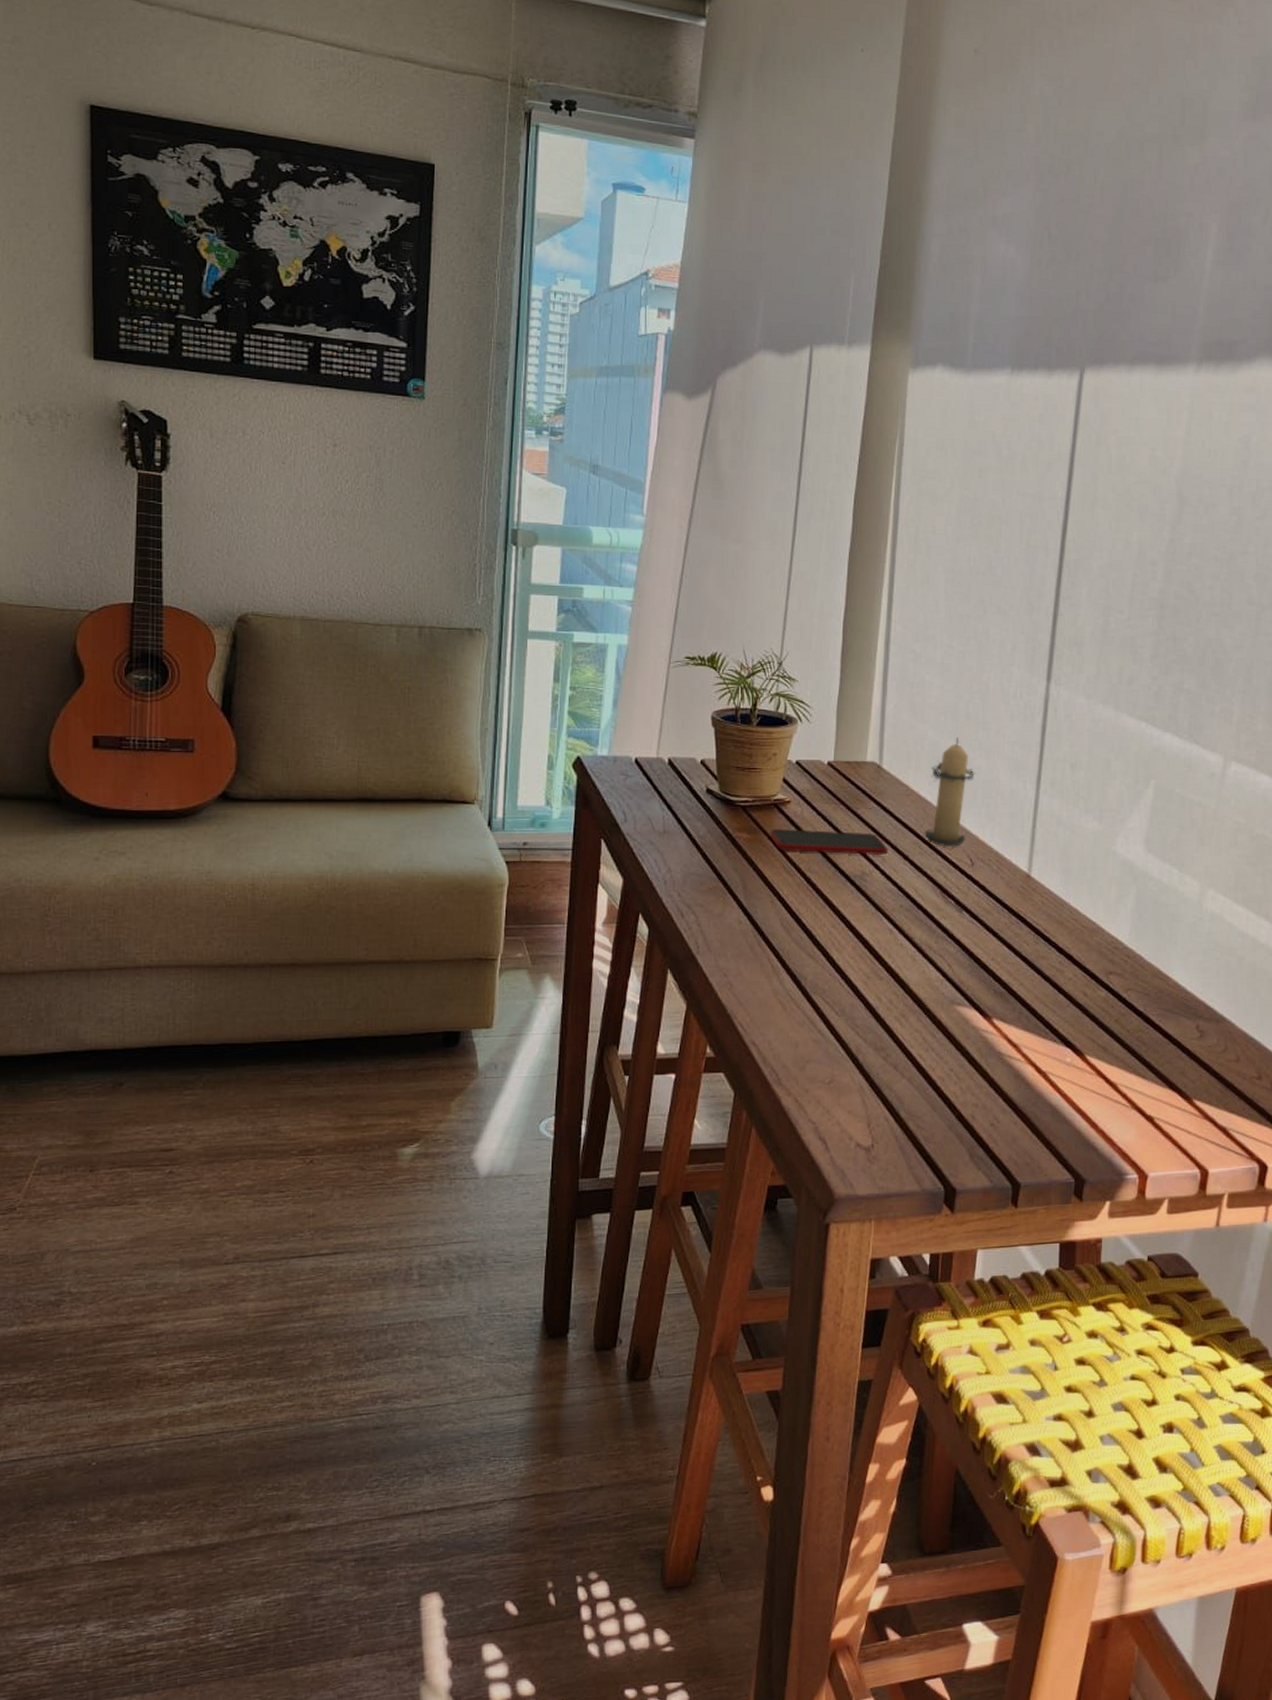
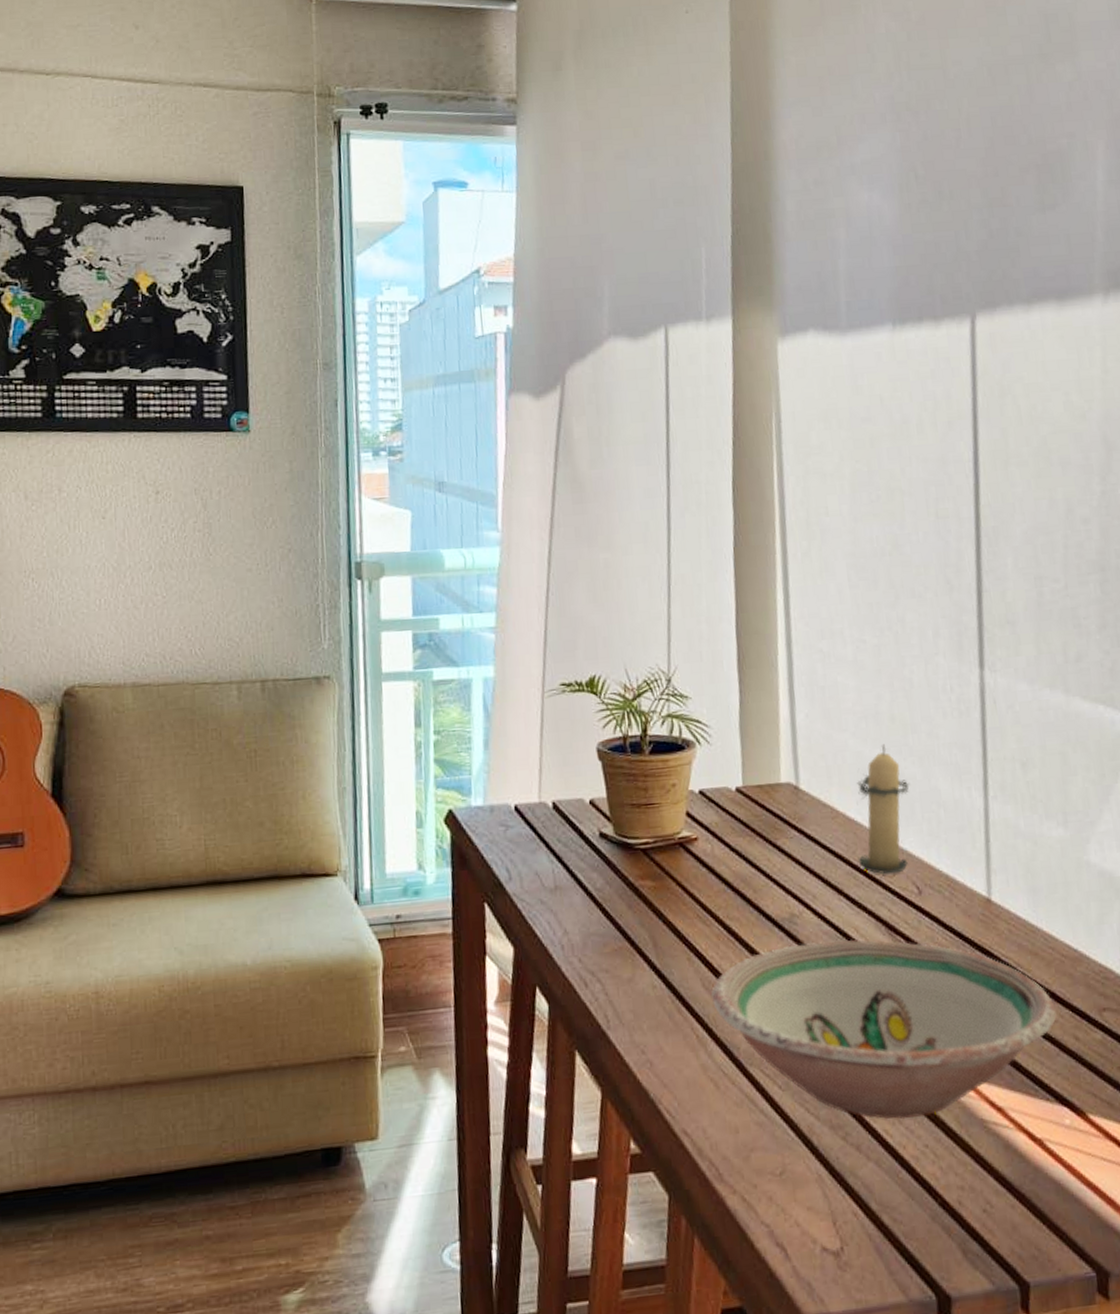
smartphone: present [770,828,888,856] -> none [677,866,818,898]
bowl: none [787,897,1073,1048] -> present [711,939,1057,1120]

